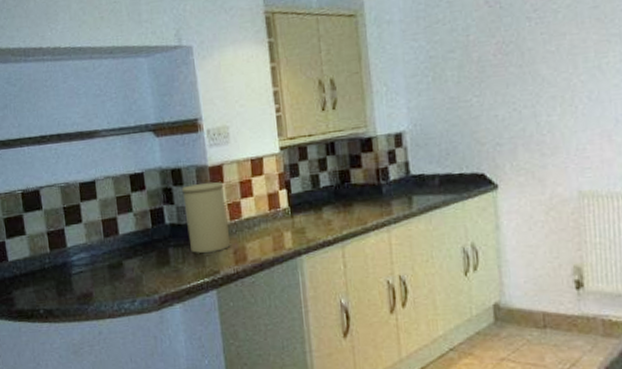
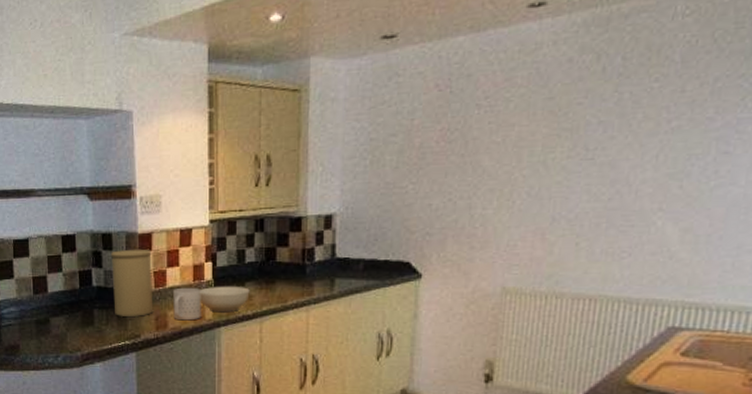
mug: none [248,217,281,252] -> present [172,287,201,321]
bowl: none [277,212,328,241] -> present [200,286,250,313]

